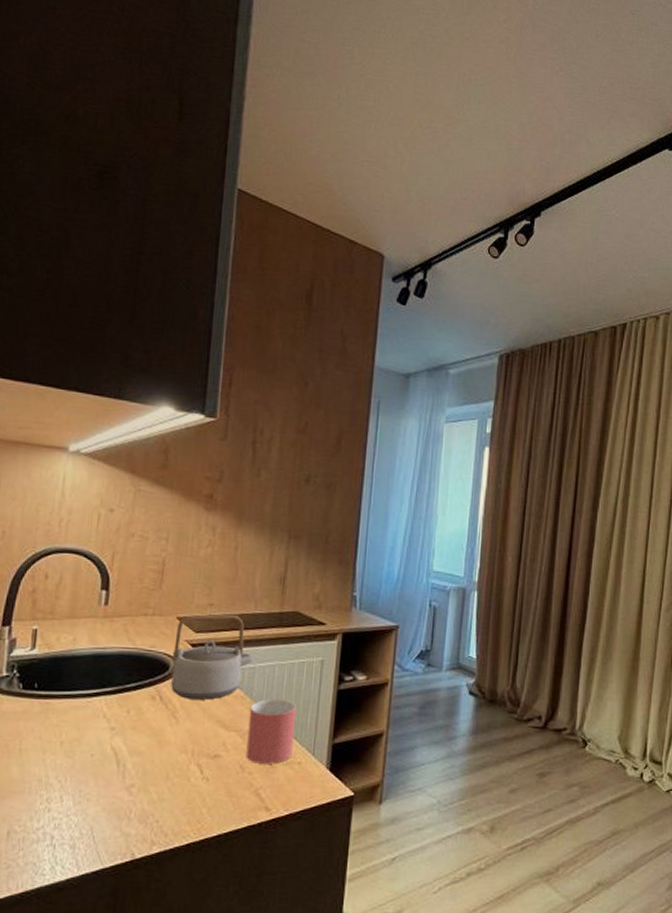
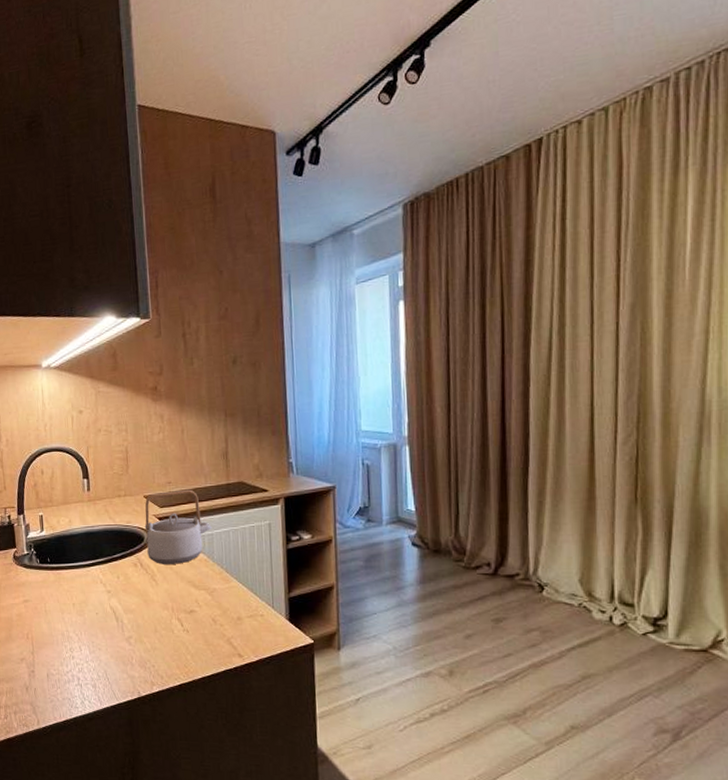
mug: present [246,698,297,764] -> none [213,559,255,617]

